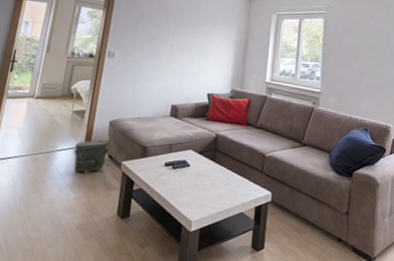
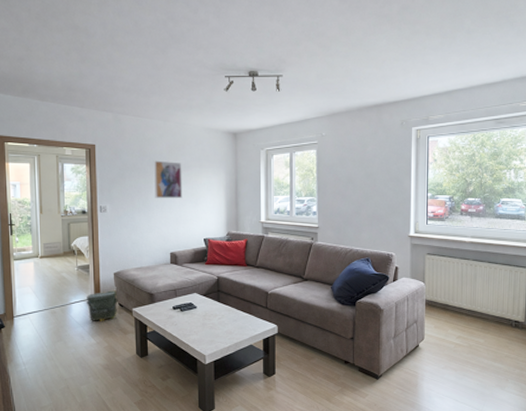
wall art: none [165,13,197,52] -> present [154,160,183,199]

